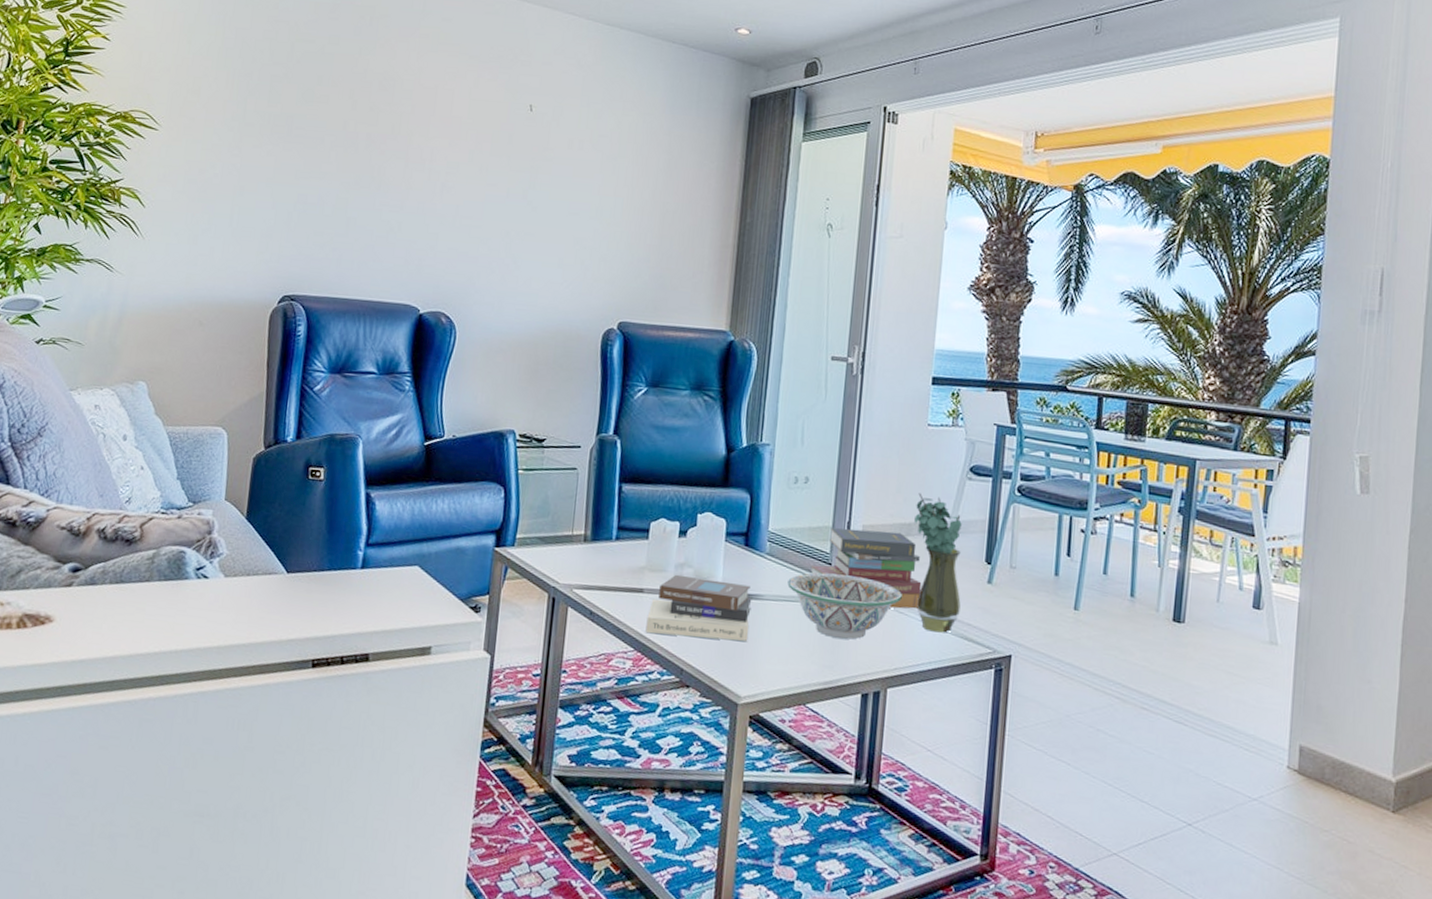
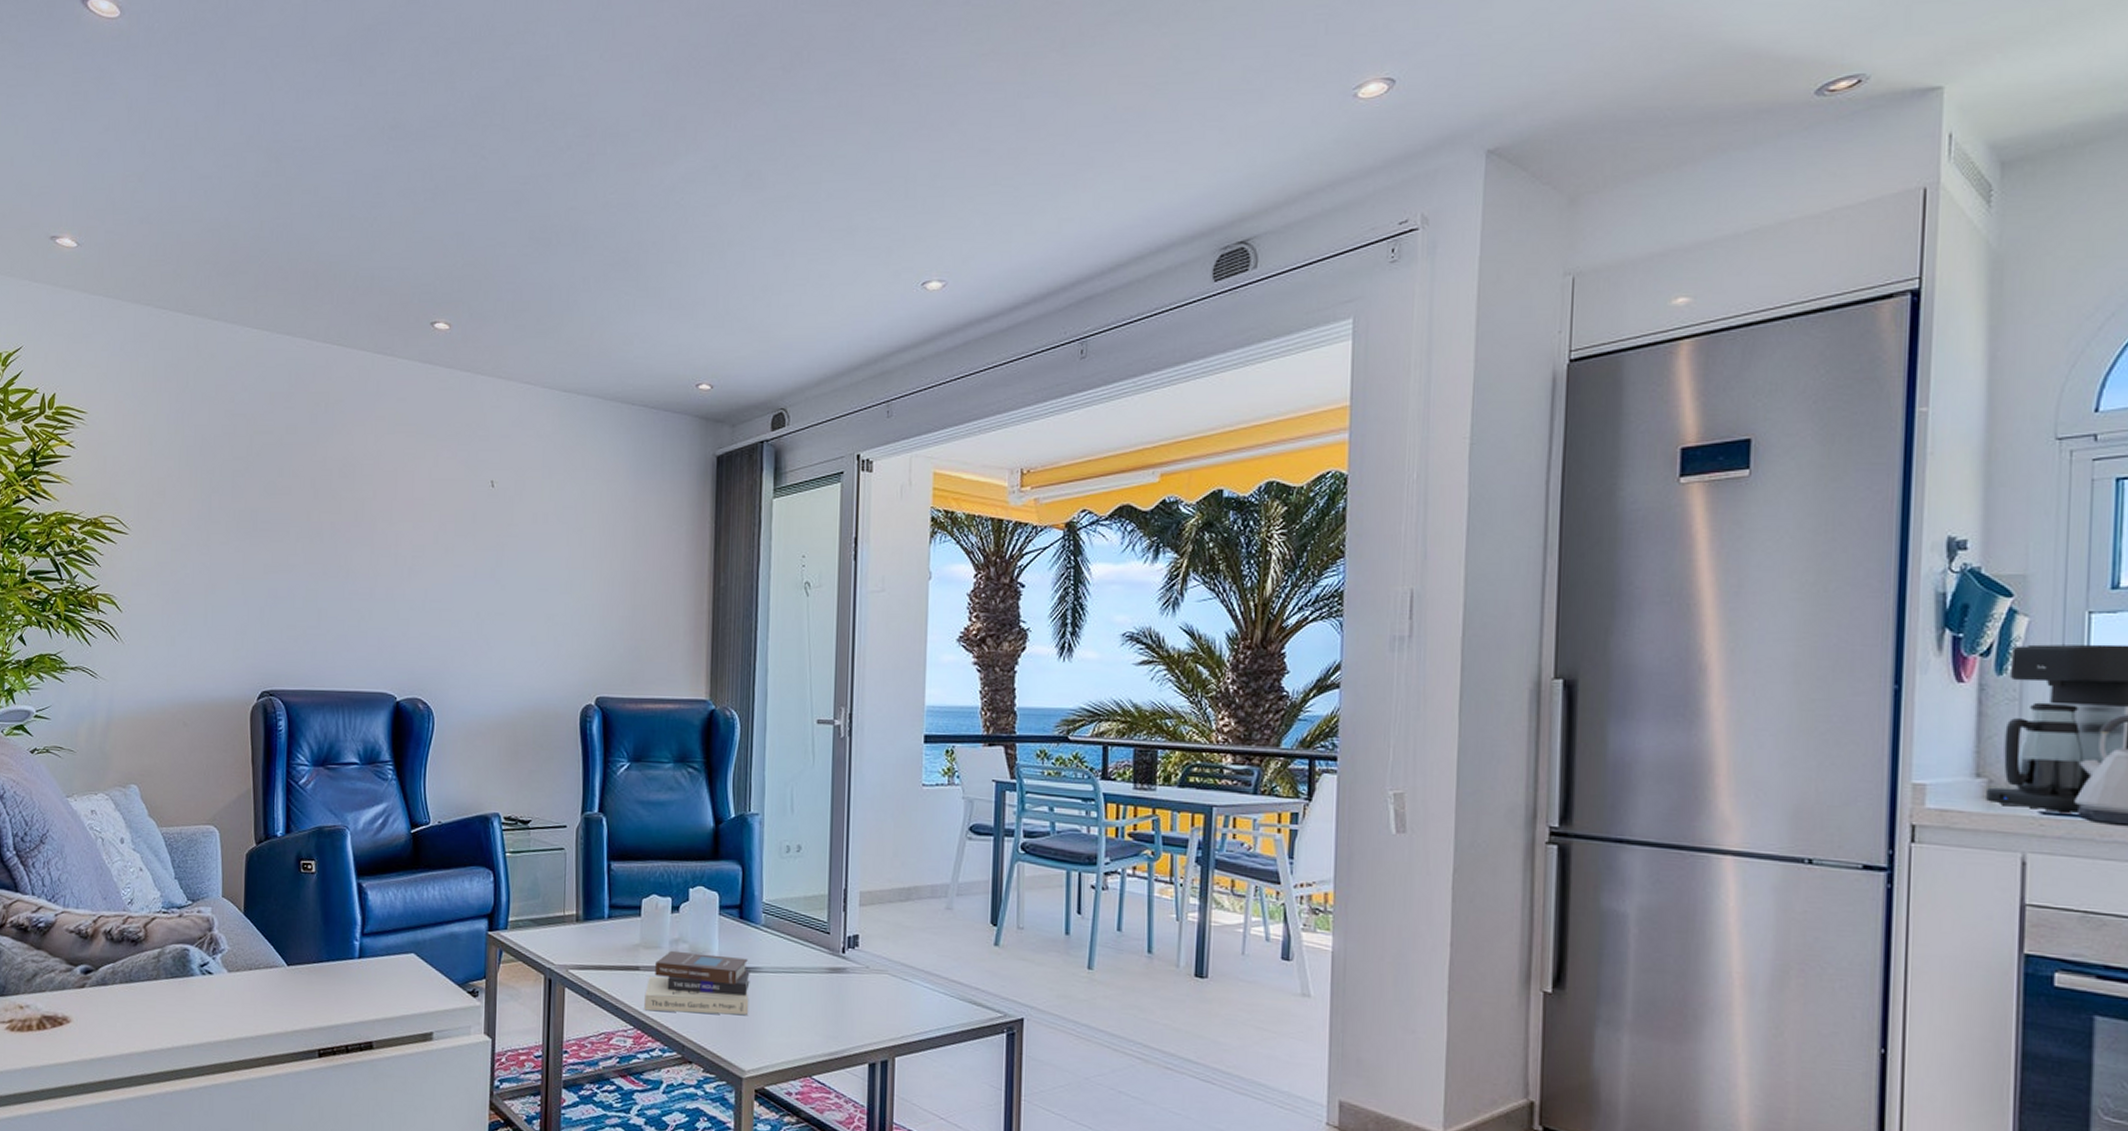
decorative bowl: present [787,572,902,640] -> none [785,942,905,1009]
books: present [810,528,922,610] -> none [808,896,925,976]
vase: present [914,493,962,633] -> none [914,856,967,999]

